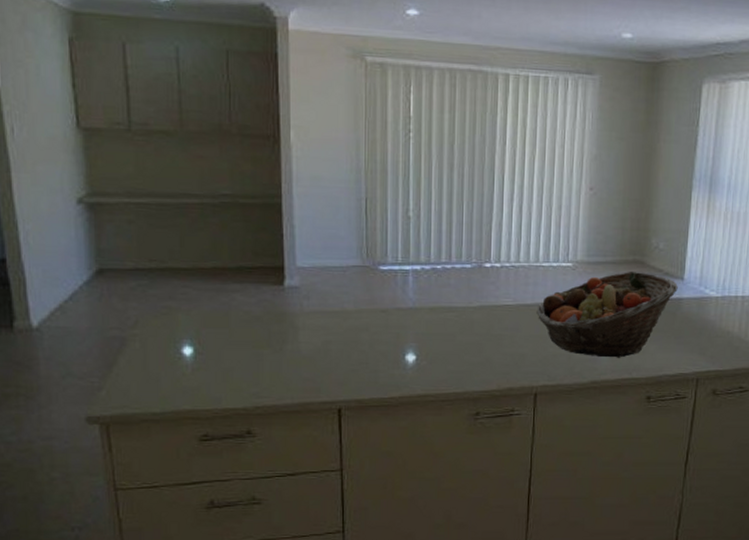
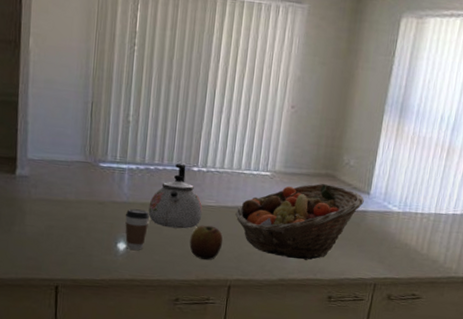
coffee cup: none [412,315,441,361] -> present [125,209,150,250]
kettle: none [438,260,499,333] -> present [148,163,203,229]
apple: none [487,327,525,367] -> present [189,225,223,261]

